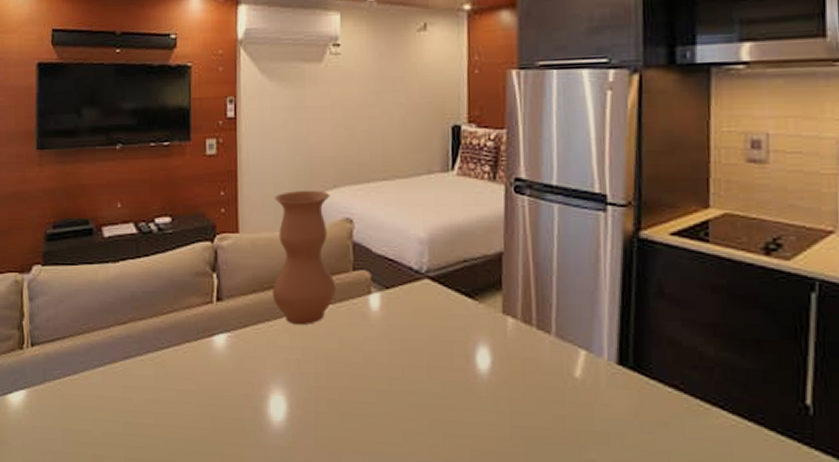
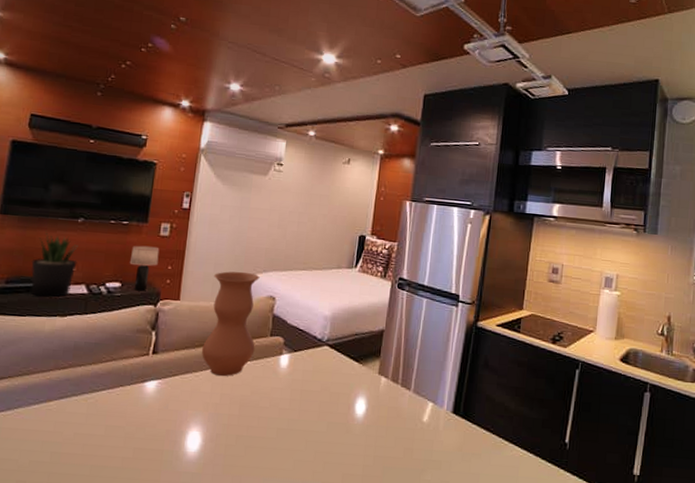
planter: none [75,163,122,241] -> present [30,231,78,297]
table lamp: none [177,169,209,225] -> present [129,245,160,291]

